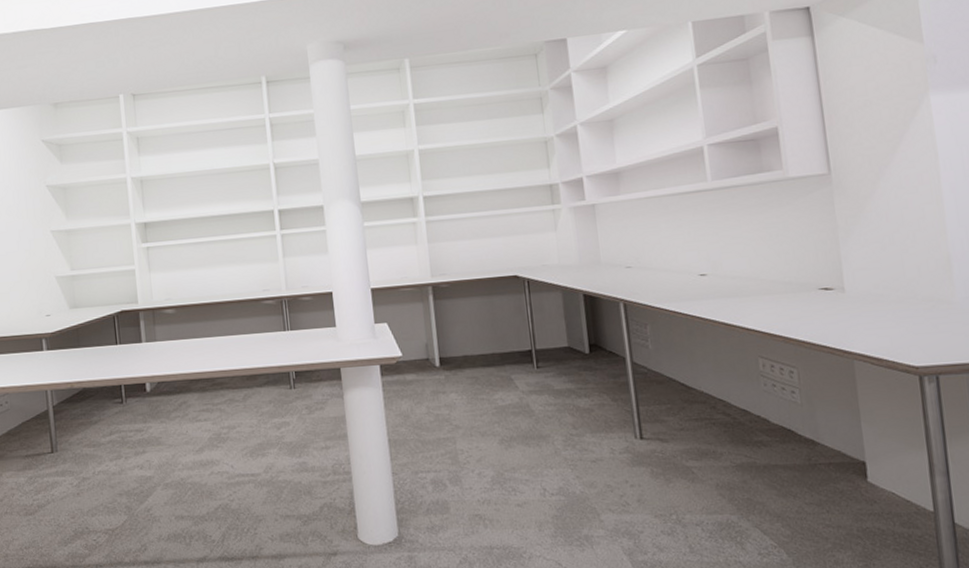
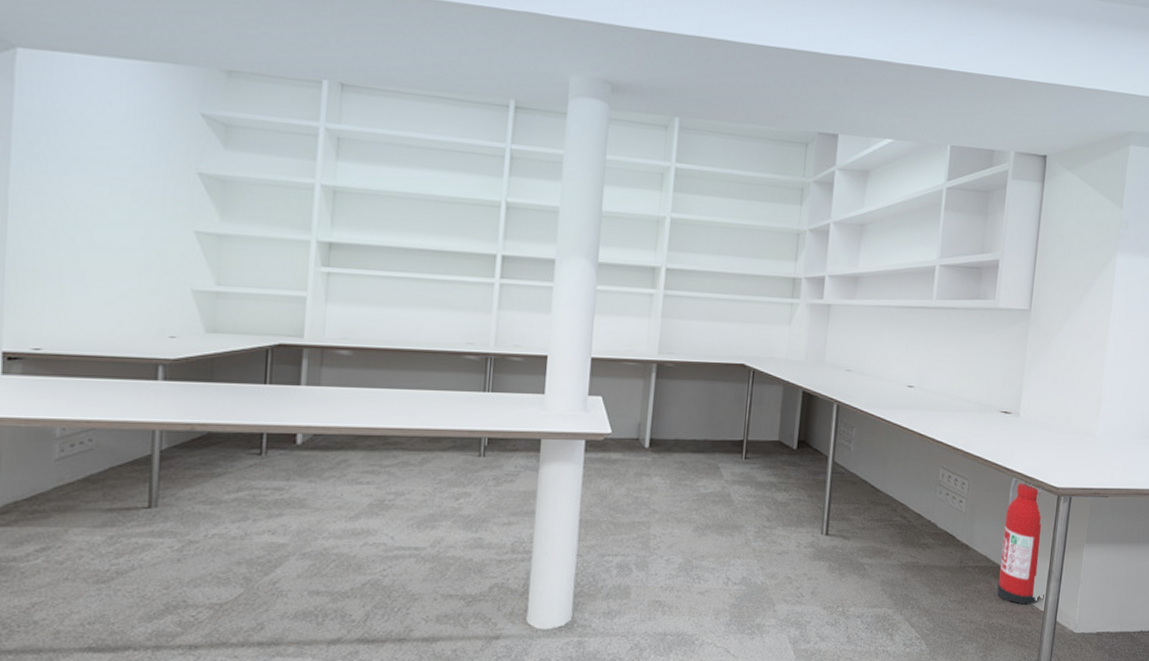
fire extinguisher: none [852,361,922,505] -> present [997,479,1042,605]

